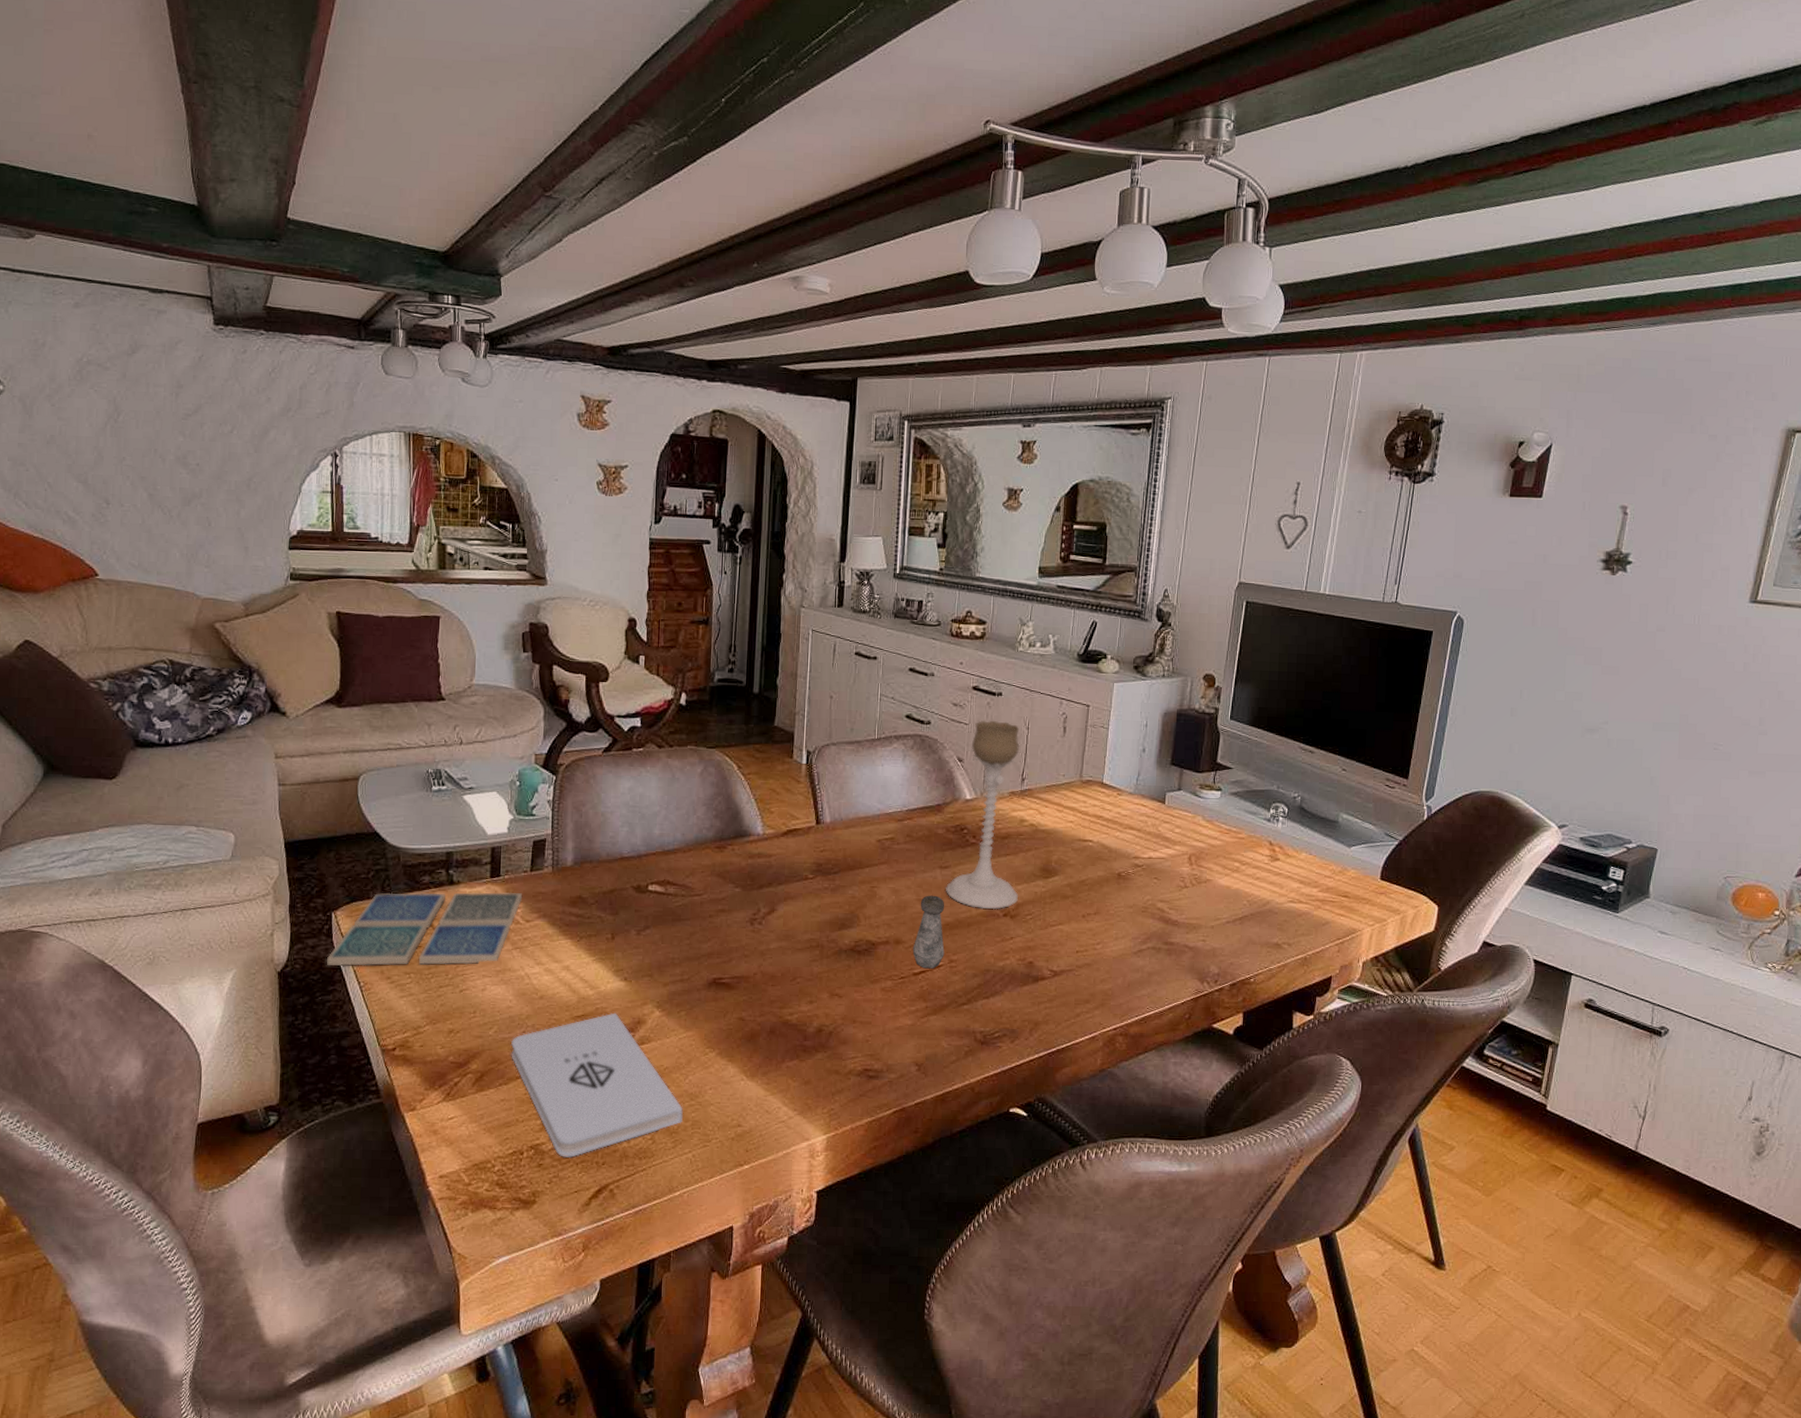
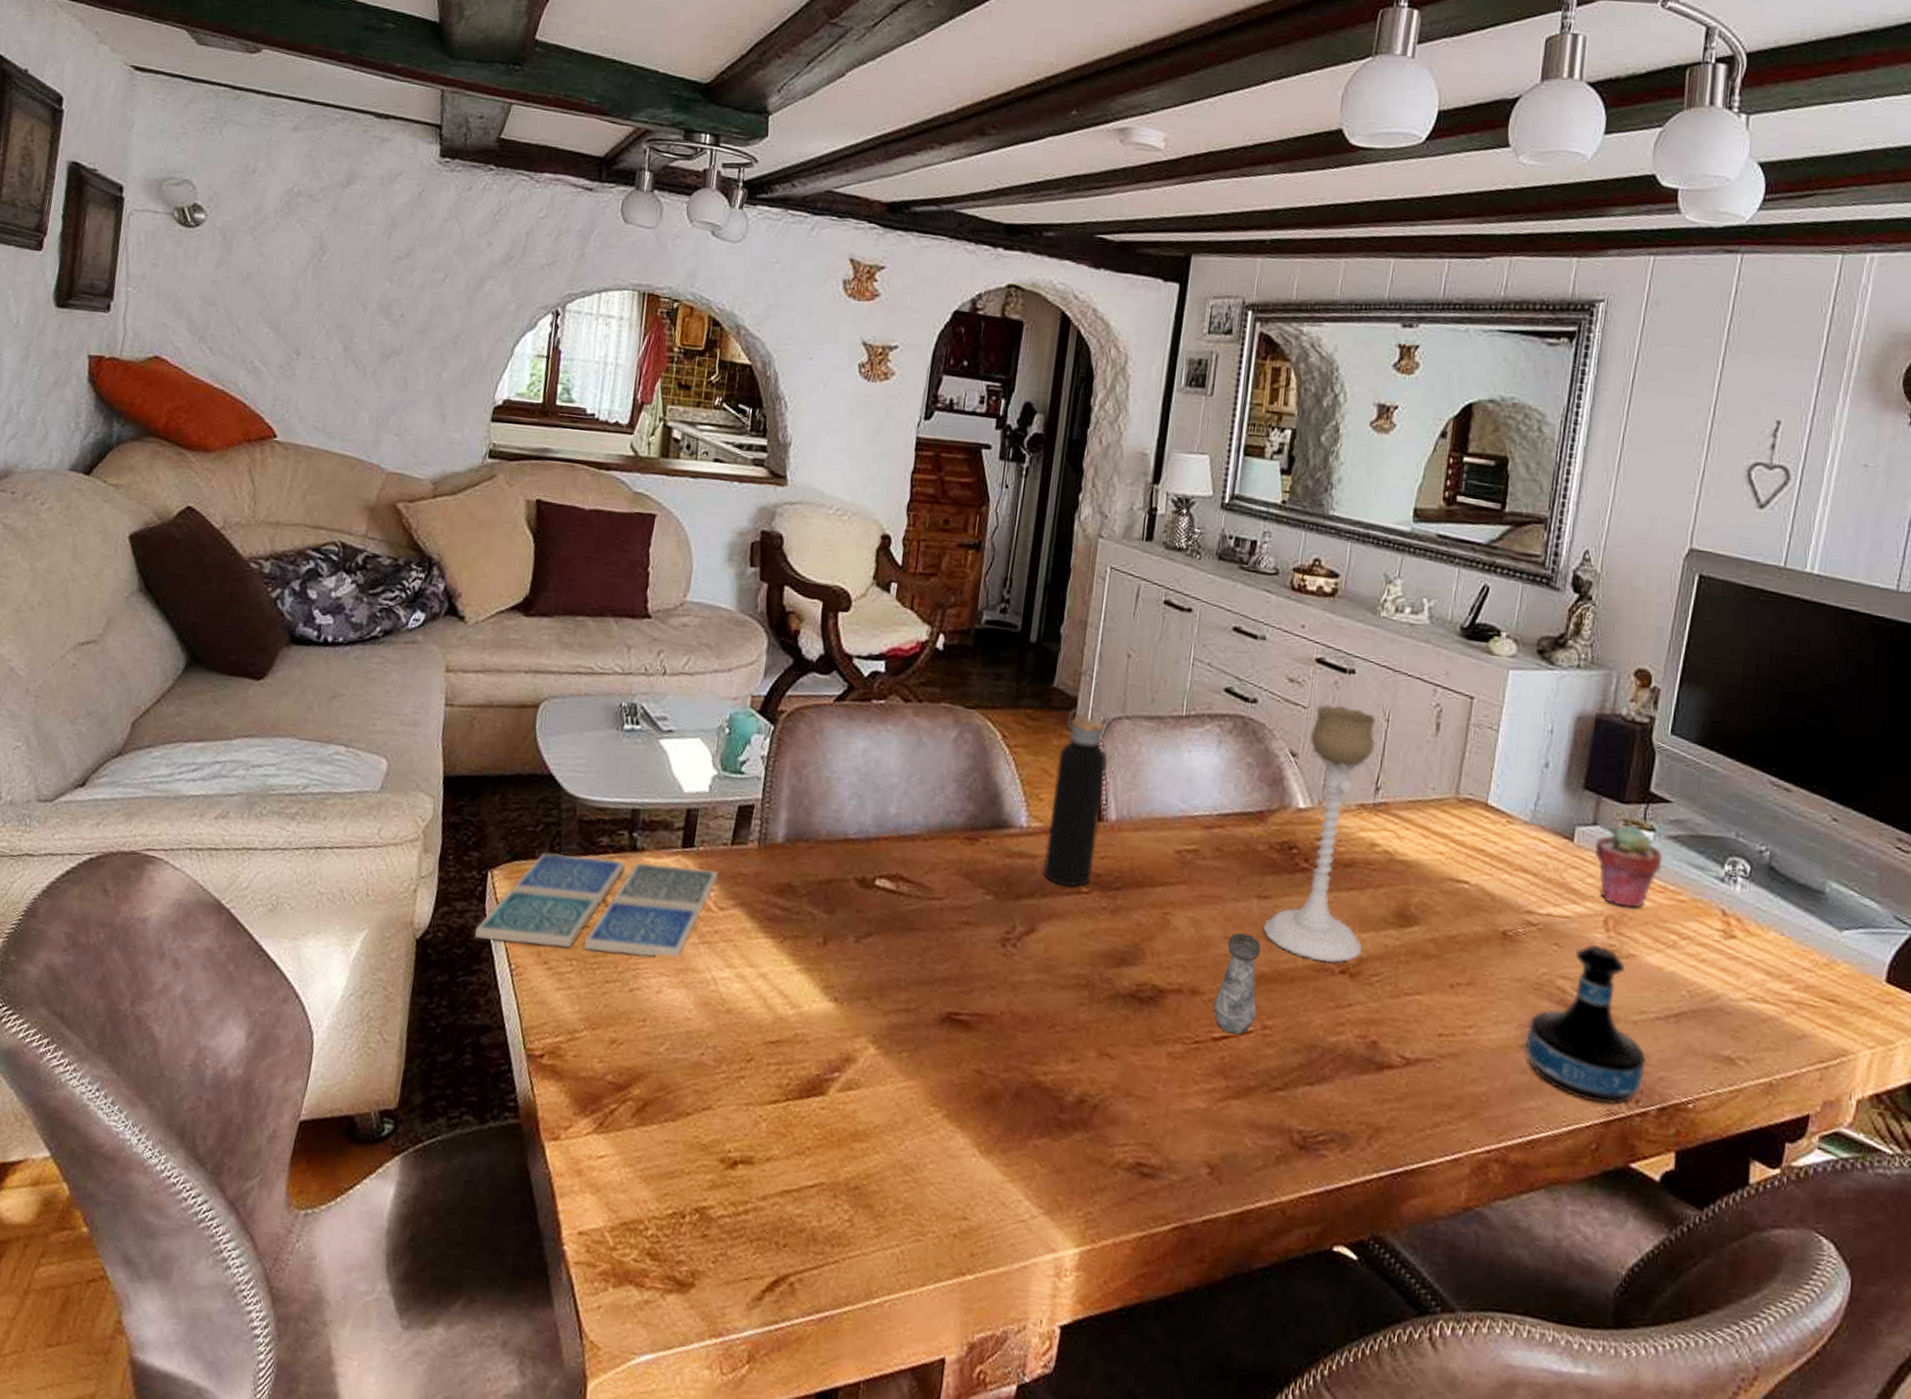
notepad: present [511,1012,683,1158] -> none [683,1042,894,1232]
water bottle: none [777,738,820,875] -> present [1042,705,1109,887]
tequila bottle: none [1137,876,1221,986] -> present [1525,944,1646,1105]
potted succulent: none [1180,787,1228,847] -> present [1594,824,1663,909]

